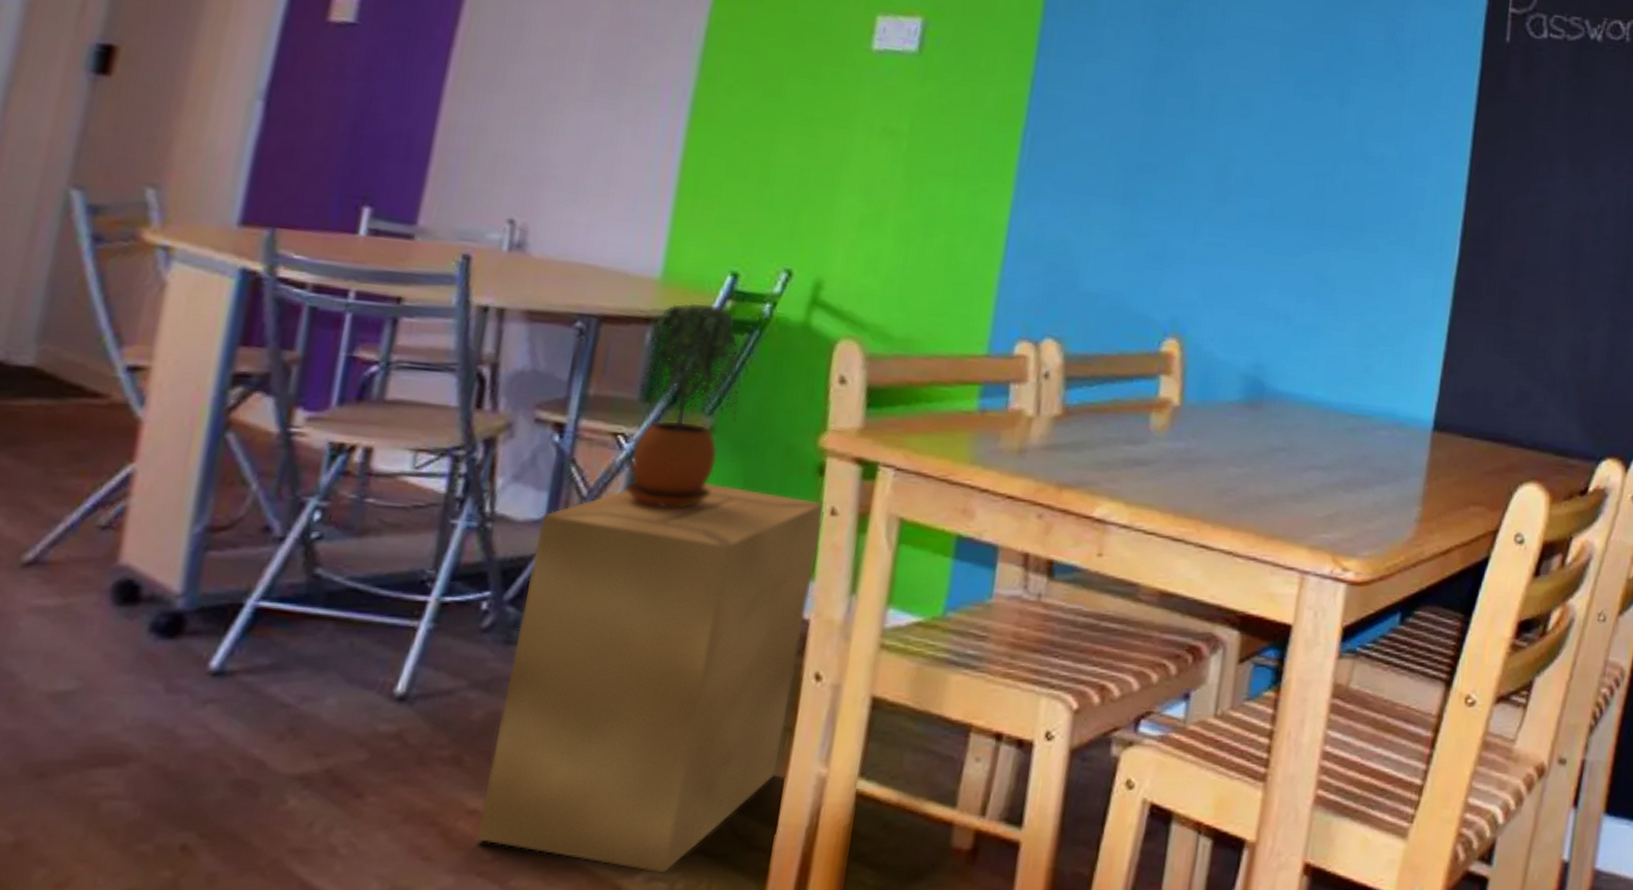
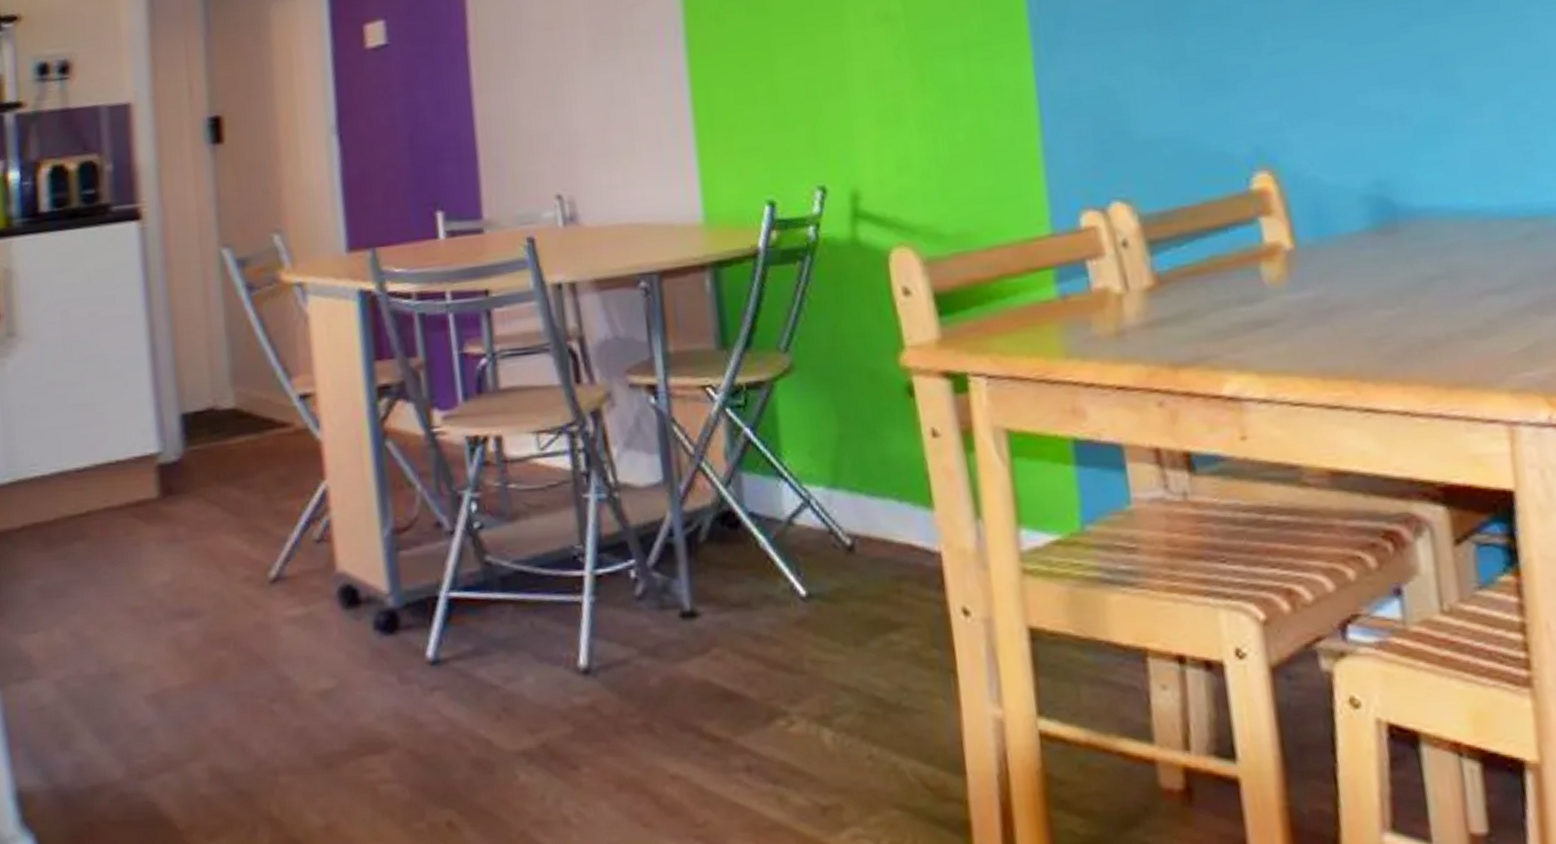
cardboard box: present [476,483,825,874] -> none [660,421,951,831]
potted plant: present [623,302,740,508] -> none [710,237,812,454]

